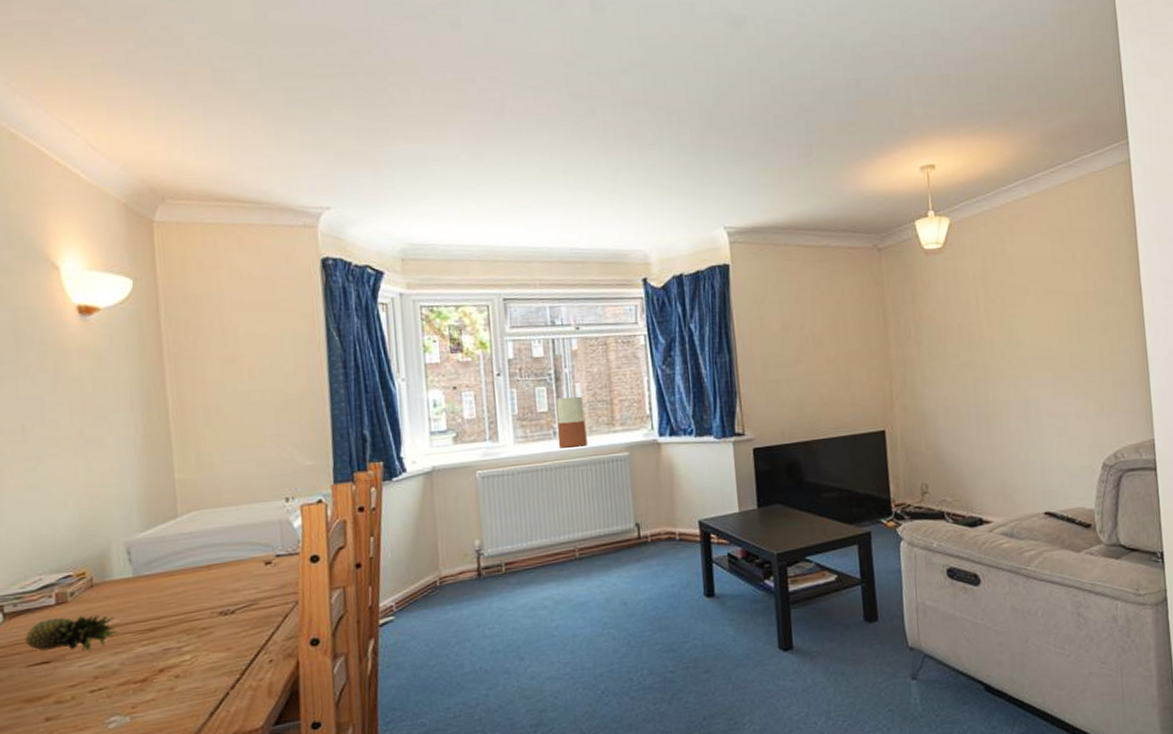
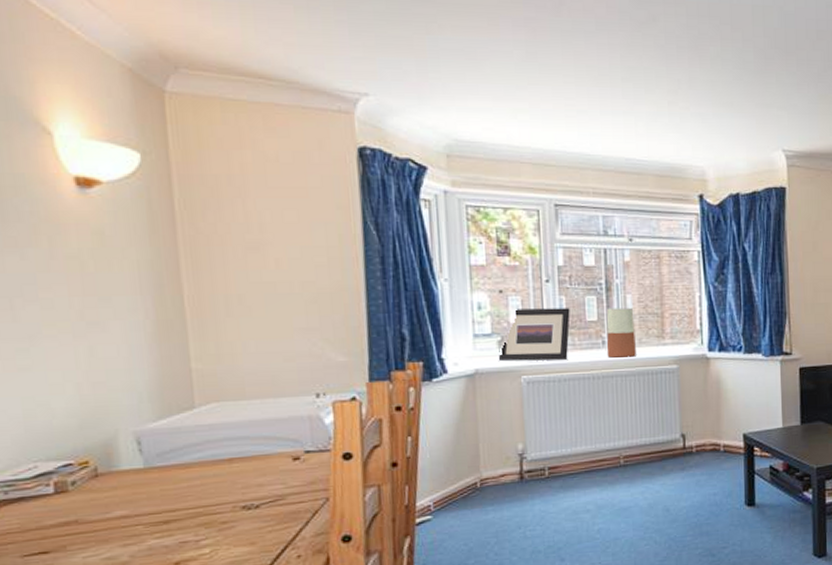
fruit: present [25,614,120,651] -> none [19,505,130,542]
picture frame: none [453,400,522,458] -> present [498,308,570,362]

